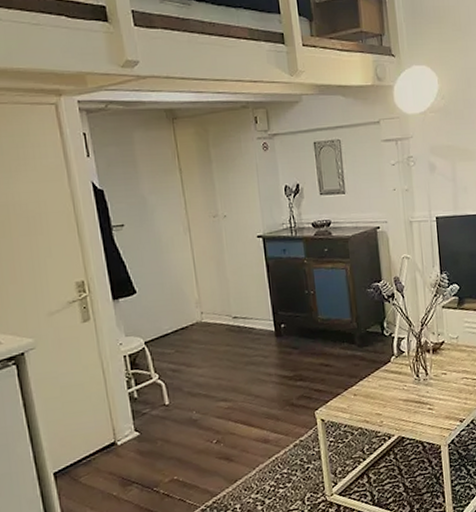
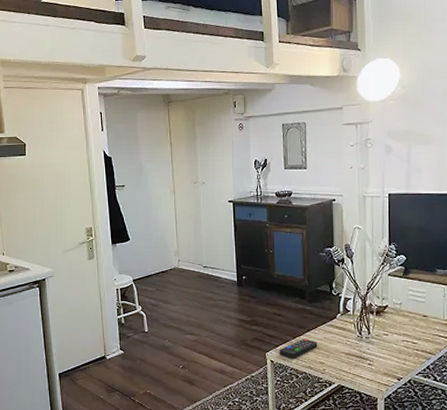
remote control: none [330,389,373,414] -> present [280,338,318,358]

